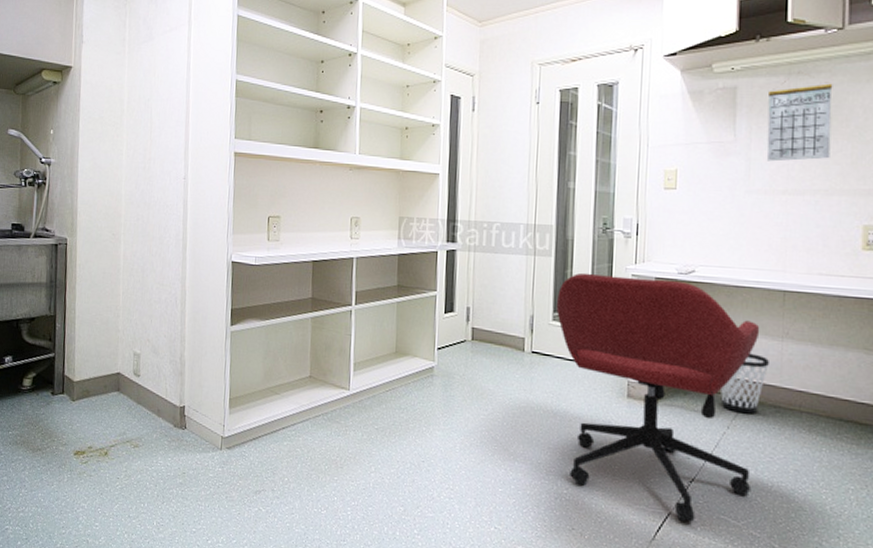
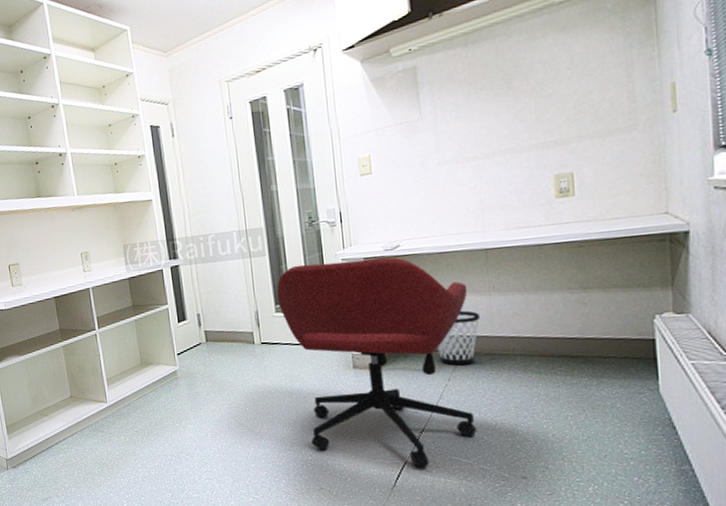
calendar: present [766,72,833,162] -> none [446,40,515,132]

